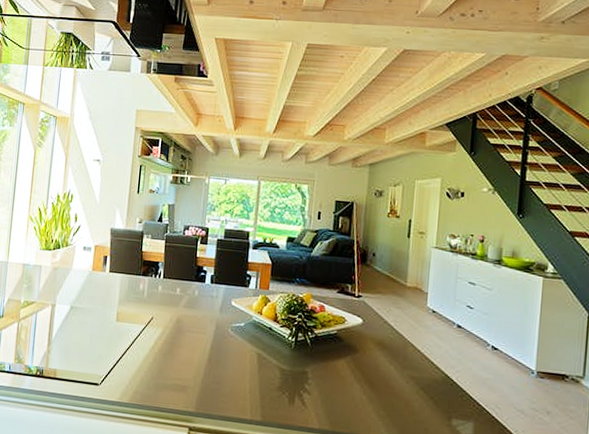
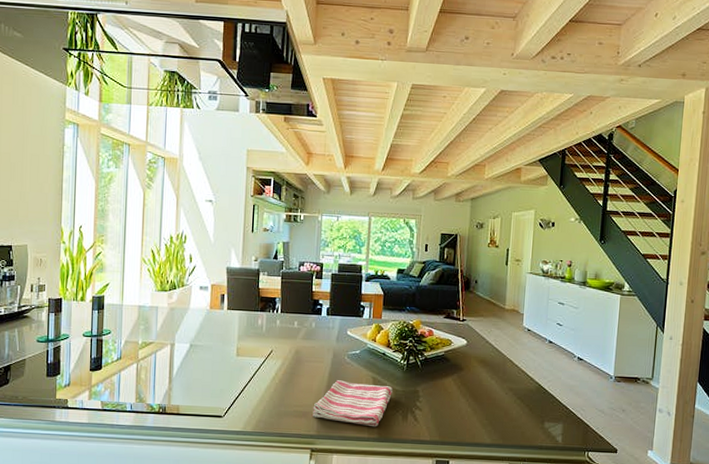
dish towel: none [192,354,279,409] -> present [313,380,393,427]

